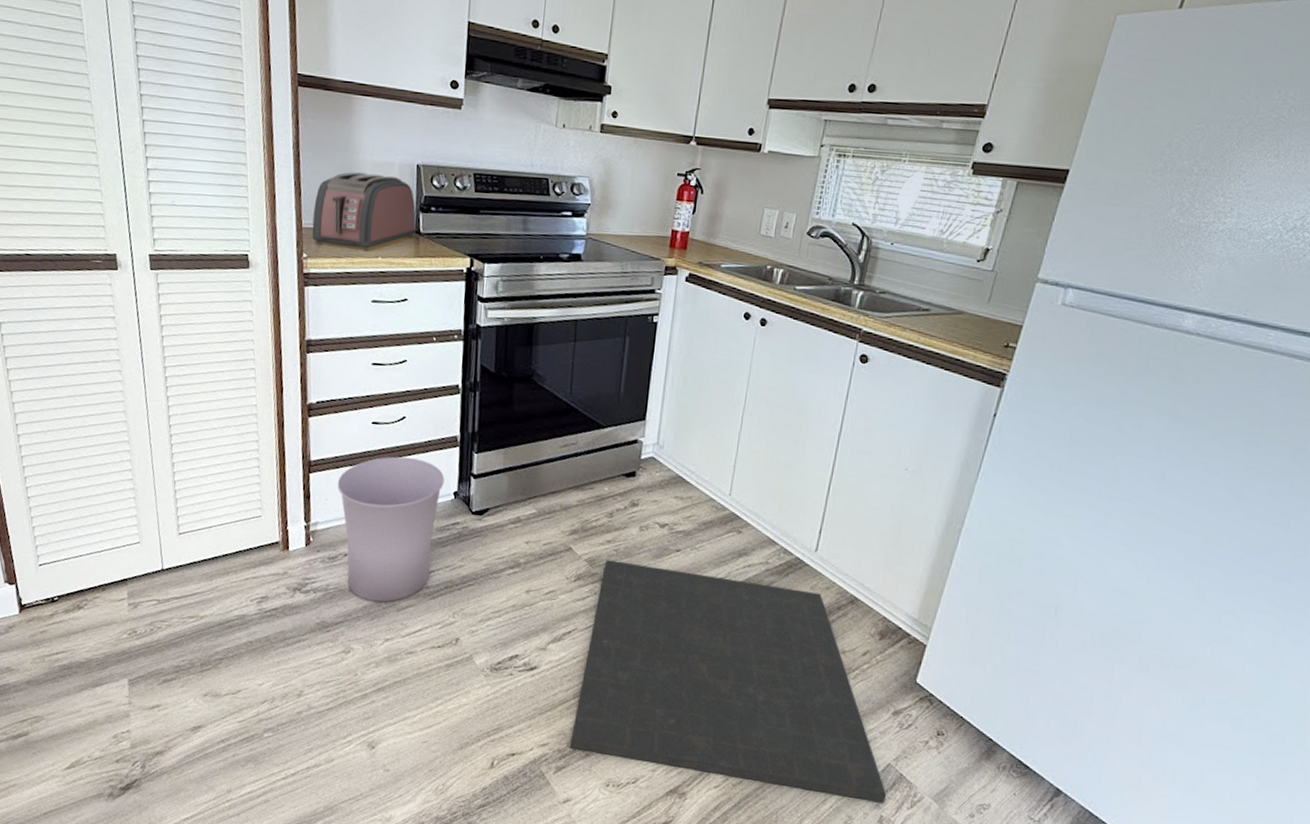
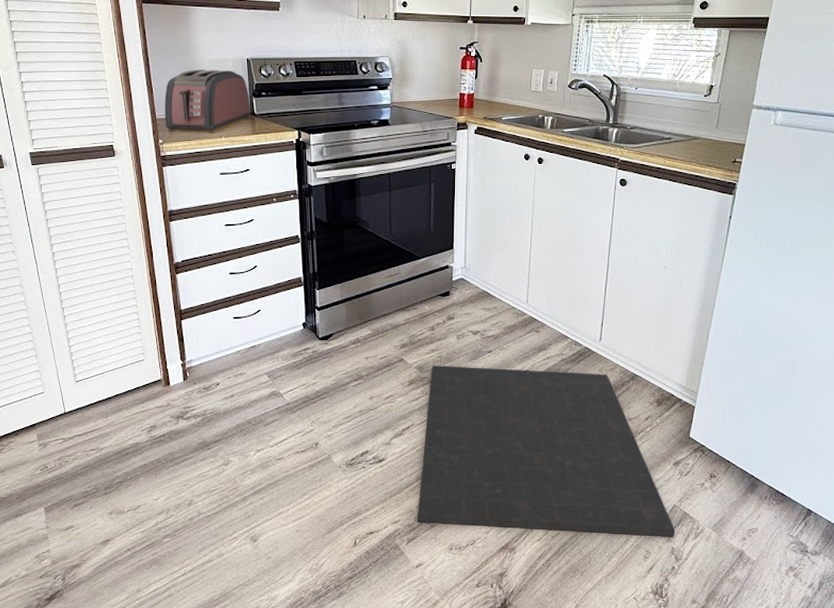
waste bin: present [337,456,445,603] -> none [205,299,294,420]

